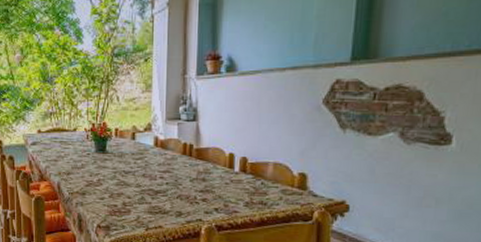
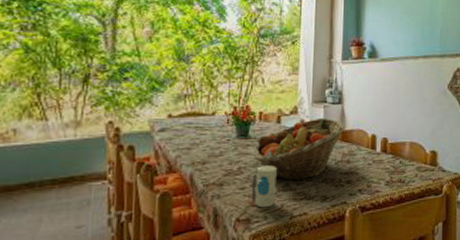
fruit basket: none [110,135,201,195] -> present [253,117,345,181]
toy: none [110,179,133,218] -> present [251,166,277,208]

